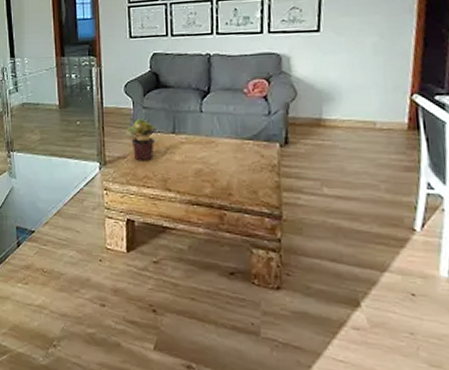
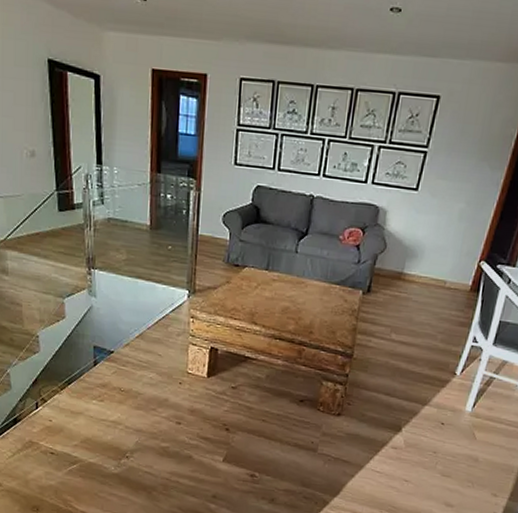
potted plant: present [125,119,157,161] -> none [218,251,251,294]

